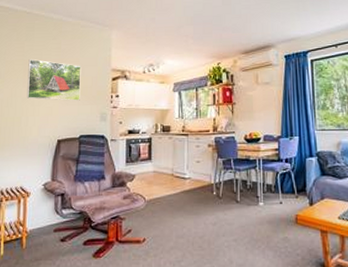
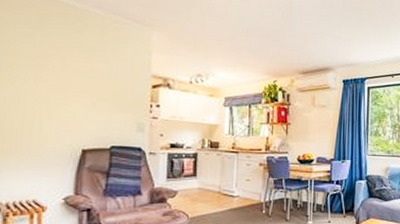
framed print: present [26,58,81,101] -> none [40,52,113,107]

